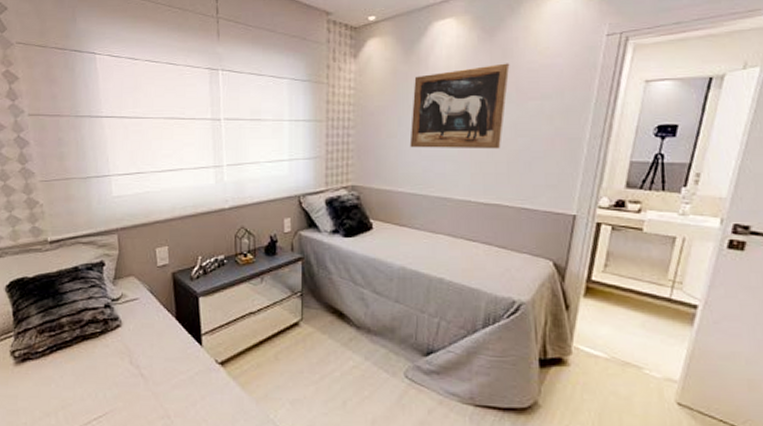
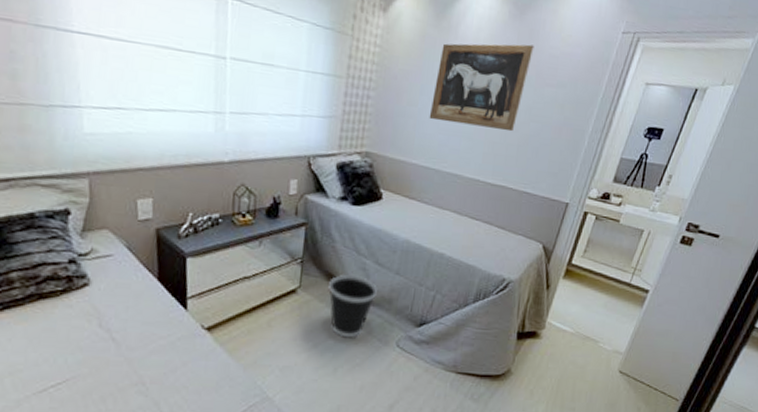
wastebasket: none [330,304,379,370] -> present [329,274,379,338]

